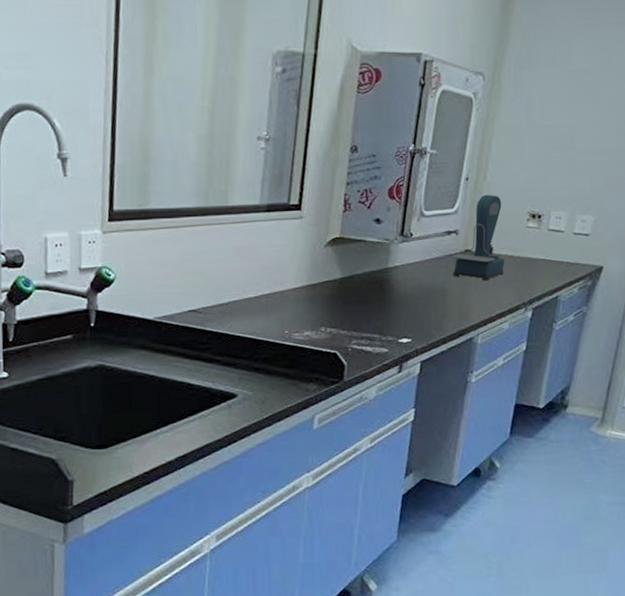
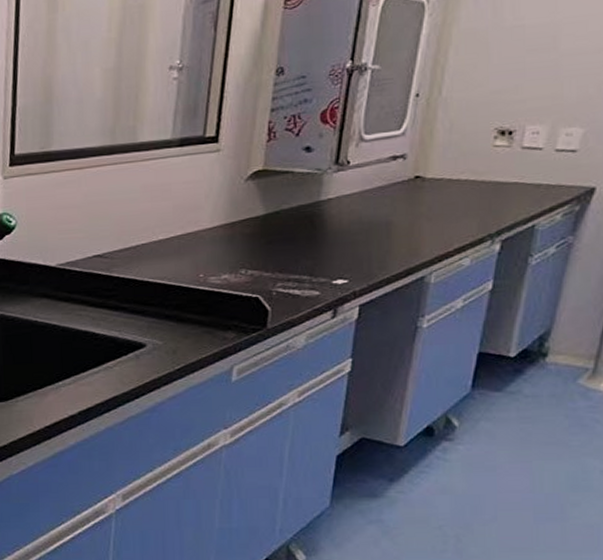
scale: present [451,194,505,281] -> none [397,111,466,211]

